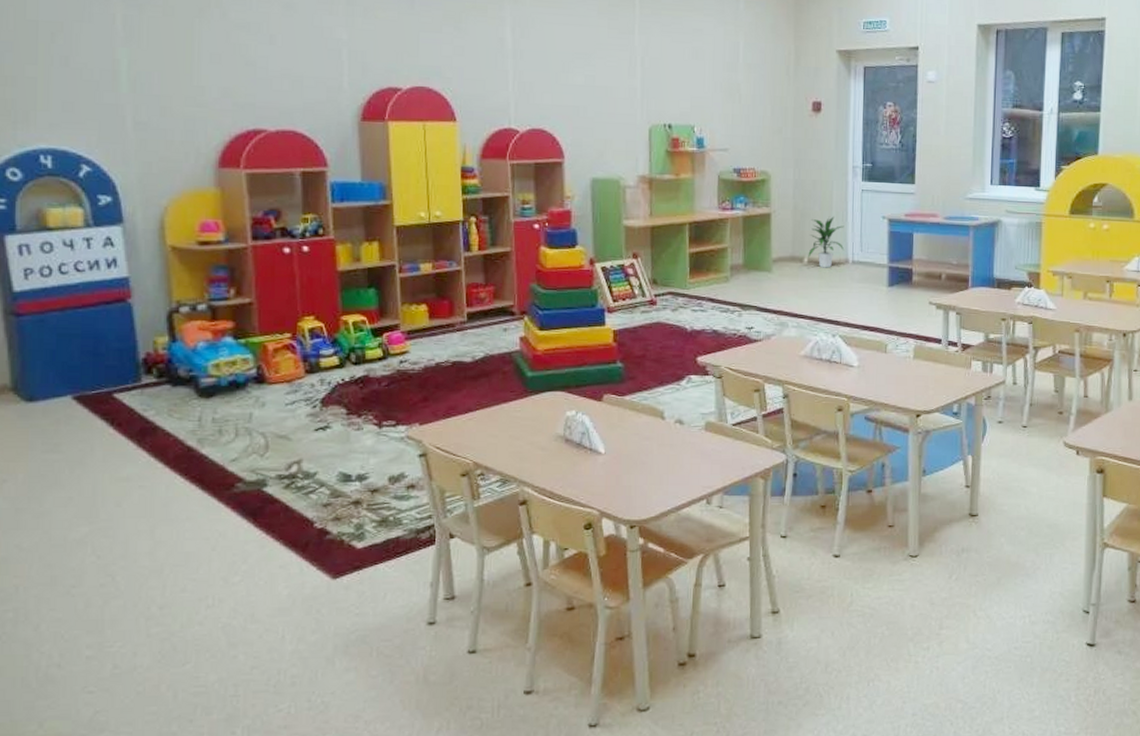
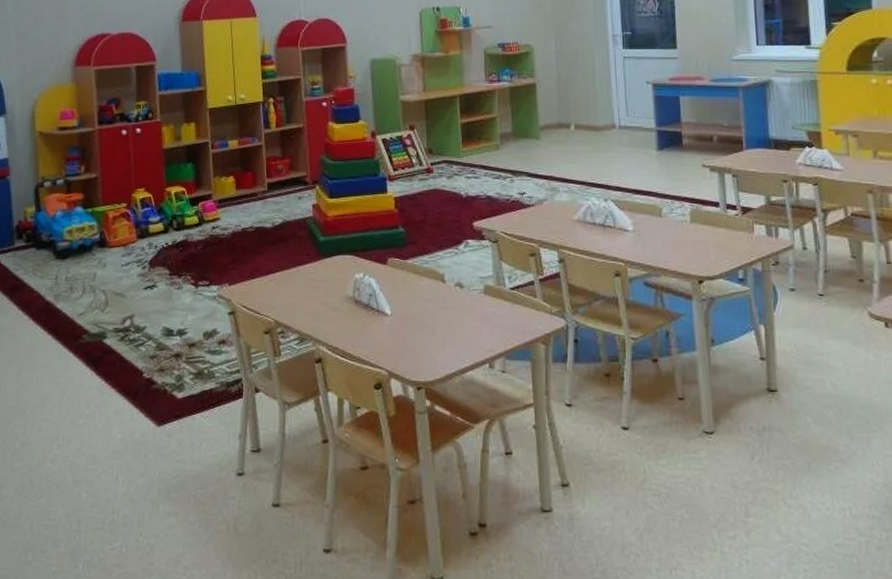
indoor plant: present [808,216,844,268] -> none [574,84,609,134]

